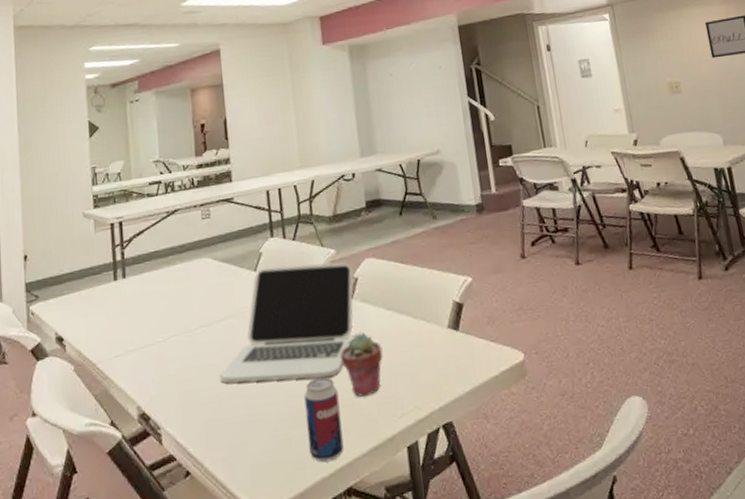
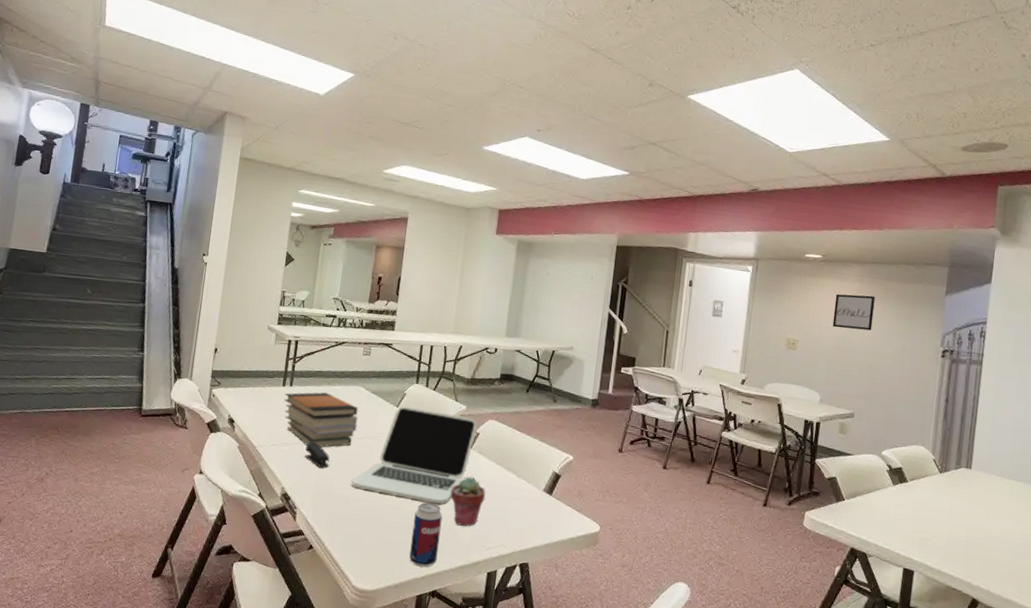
book stack: none [118,274,213,346] -> present [284,392,358,448]
stapler: none [156,339,189,370] -> present [304,441,330,468]

